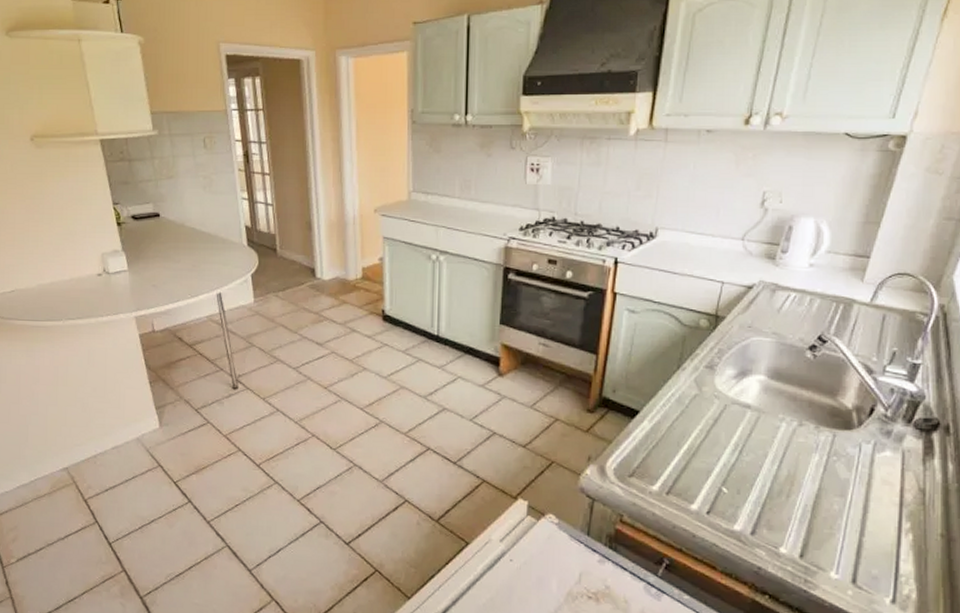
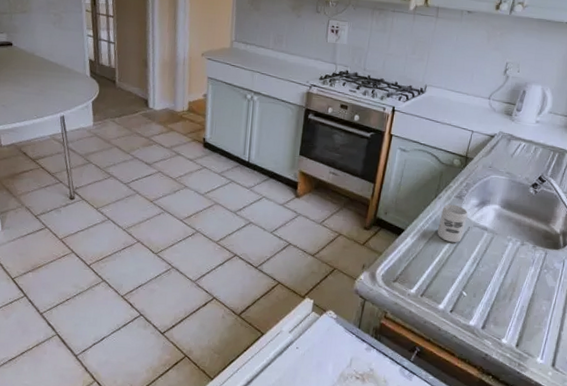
cup: none [682,376,723,426] -> present [437,204,468,243]

